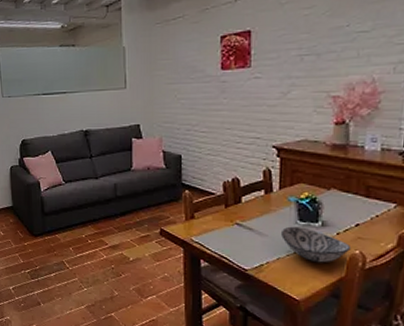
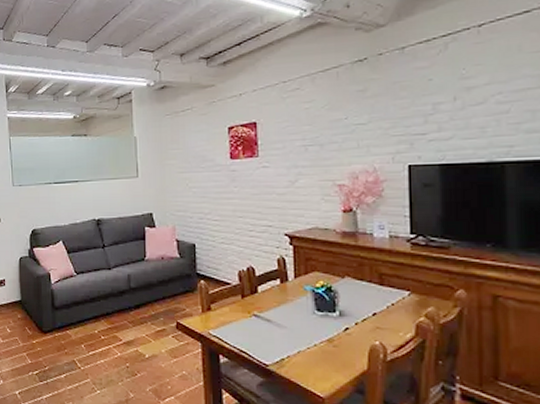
decorative bowl: present [281,226,352,263] -> none [300,317,371,356]

